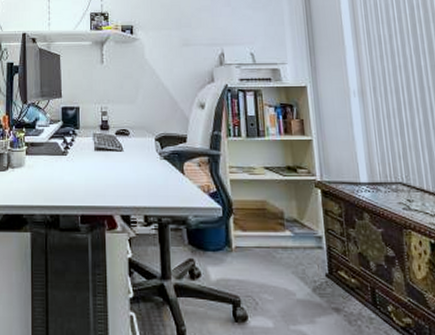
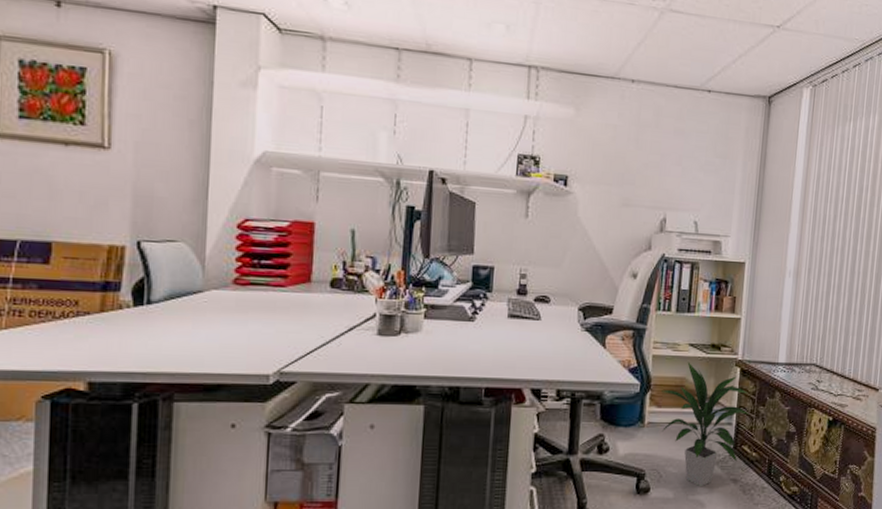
indoor plant: none [244,185,341,317] -> present [661,362,750,487]

